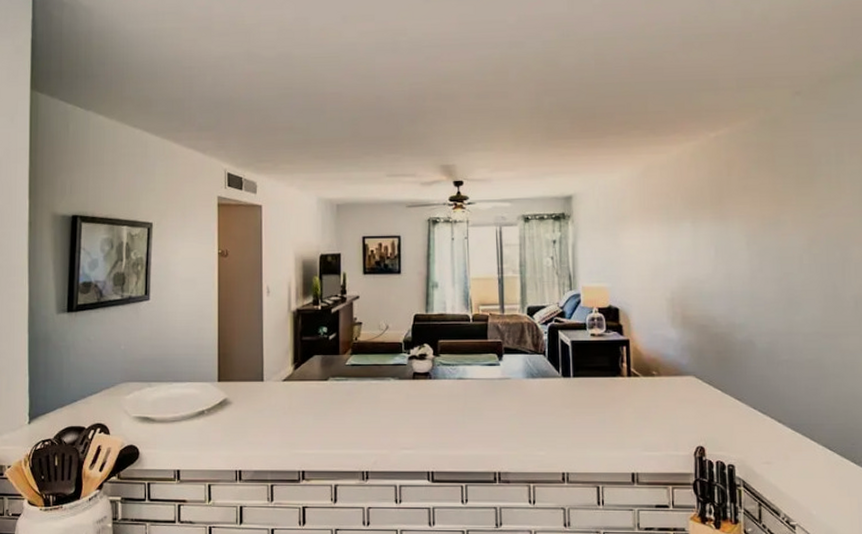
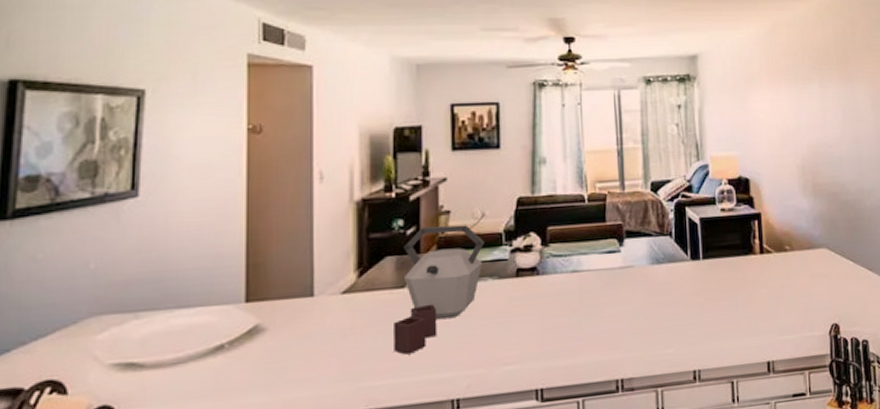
kettle: none [320,334,388,432] -> present [394,225,484,355]

